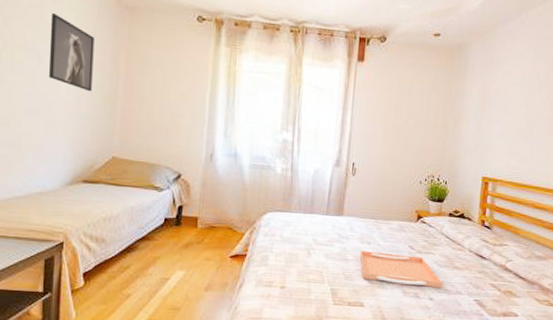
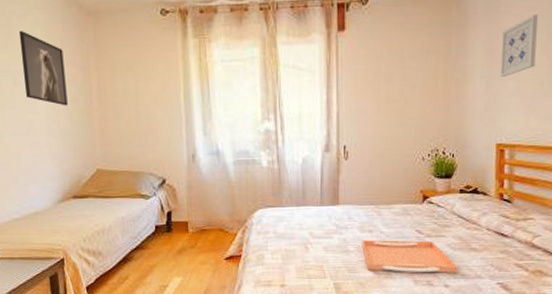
wall art: none [490,73,523,121] -> present [500,15,538,77]

